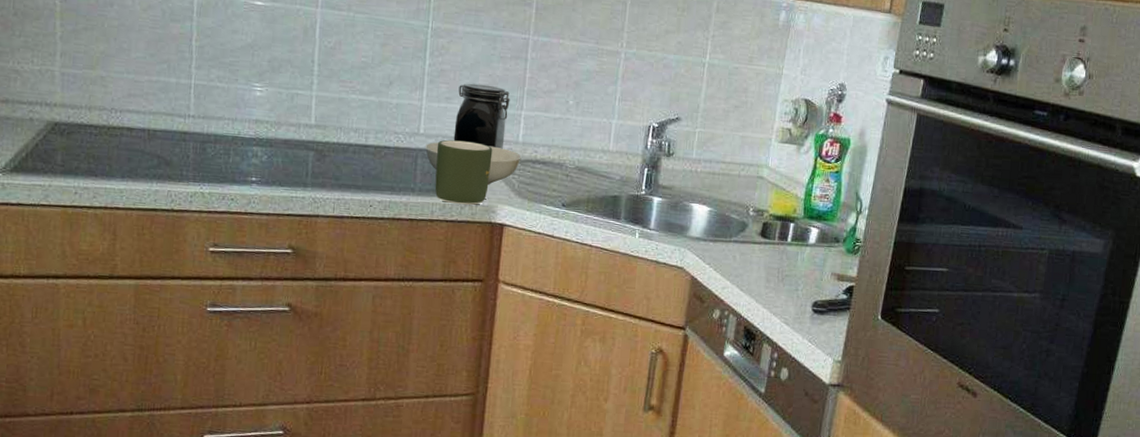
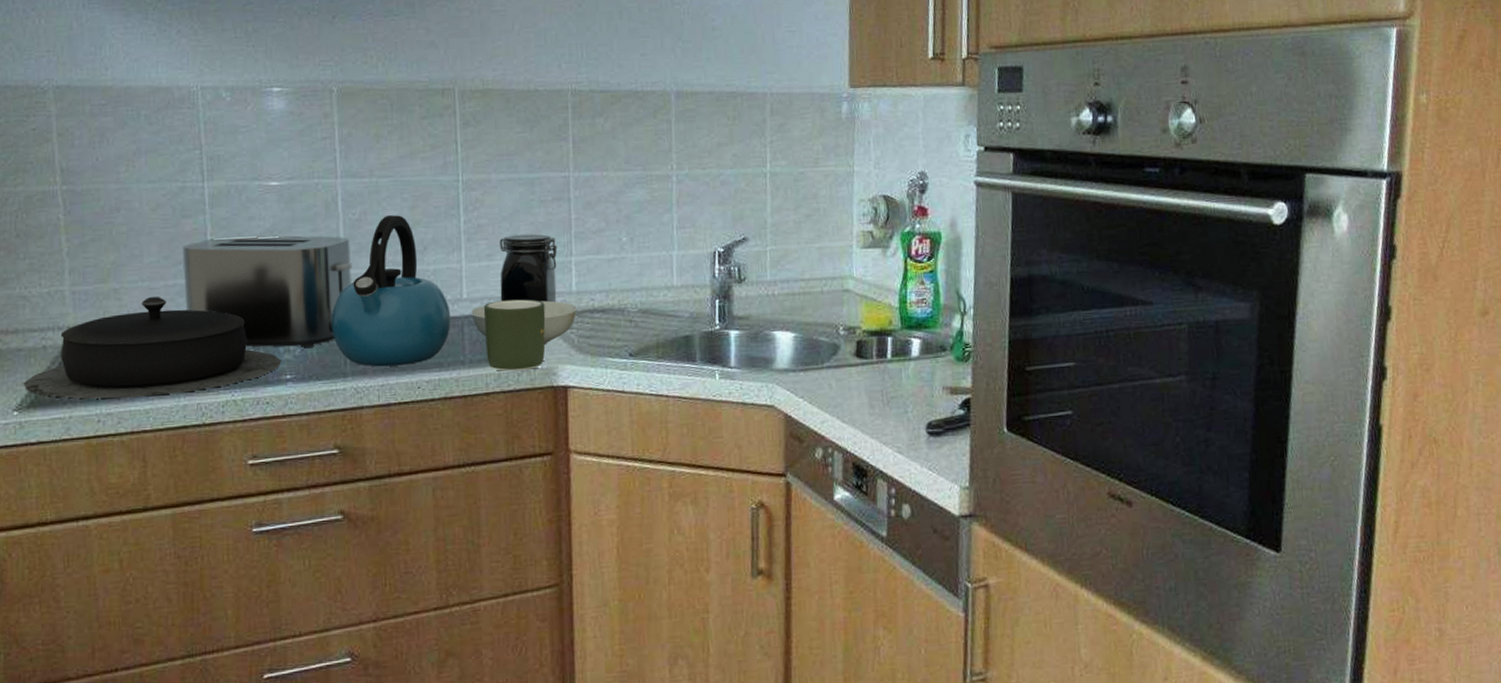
cooking pot: none [8,88,249,179] -> present [23,296,282,399]
toaster: none [166,44,323,156] -> present [182,236,352,348]
kettle: none [297,48,407,185] -> present [330,215,451,367]

